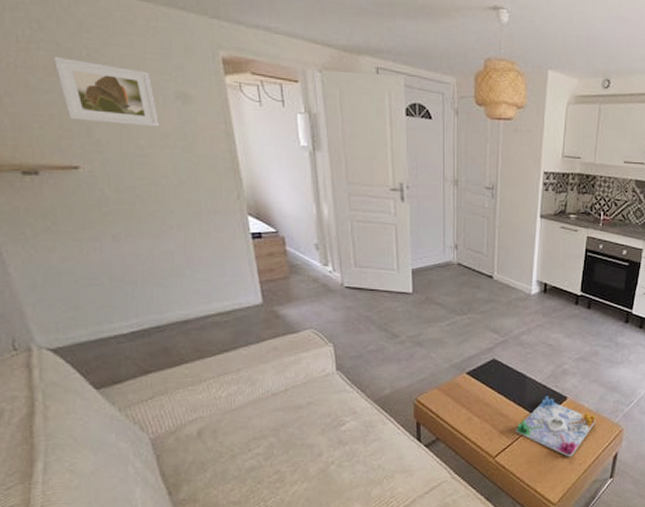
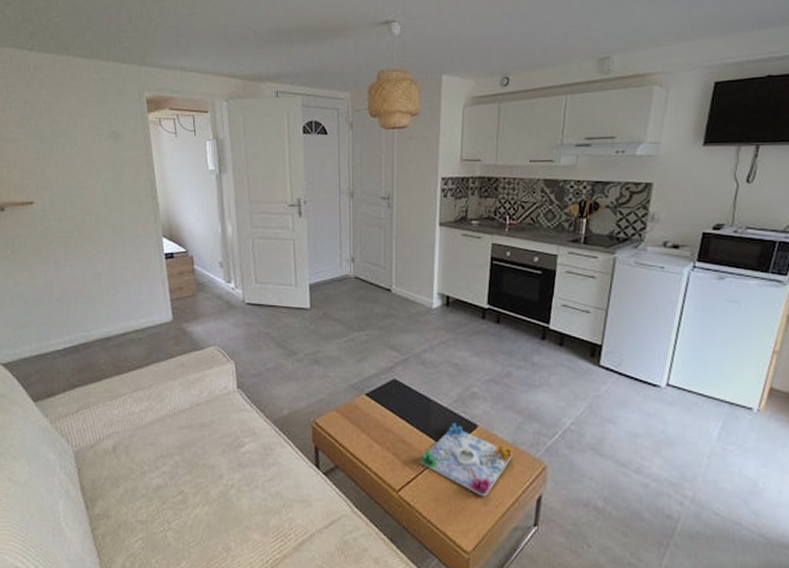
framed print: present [53,56,160,127] -> none [21,111,96,164]

